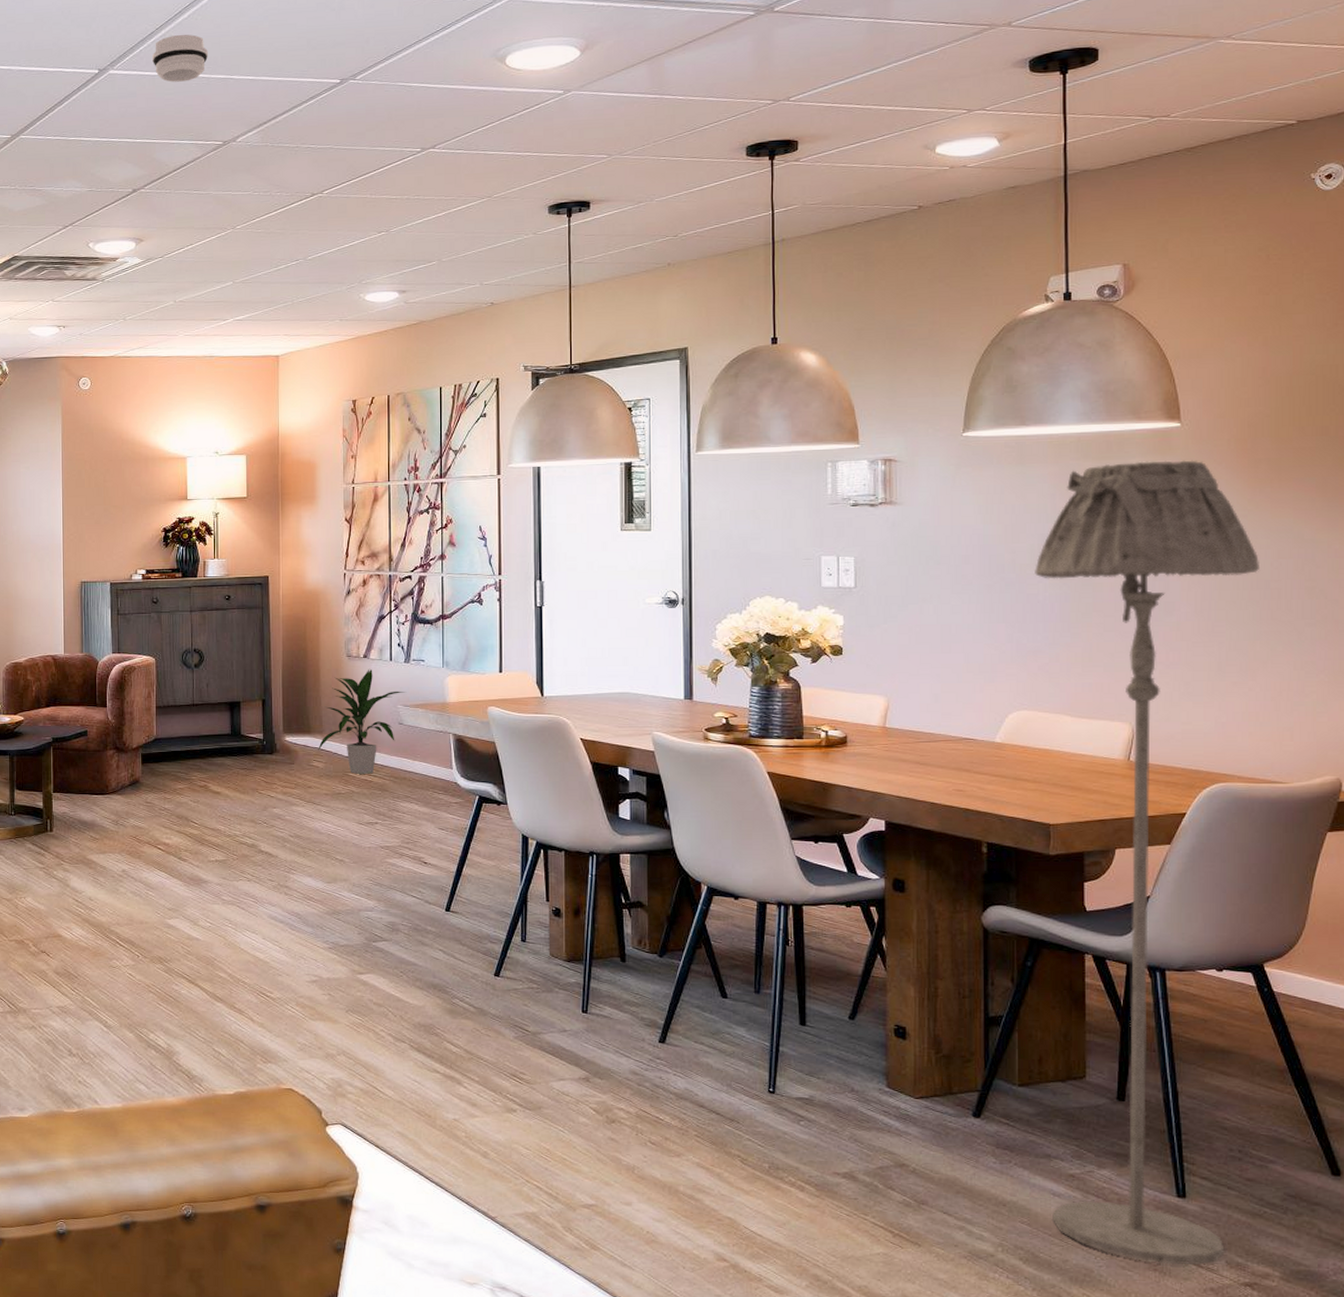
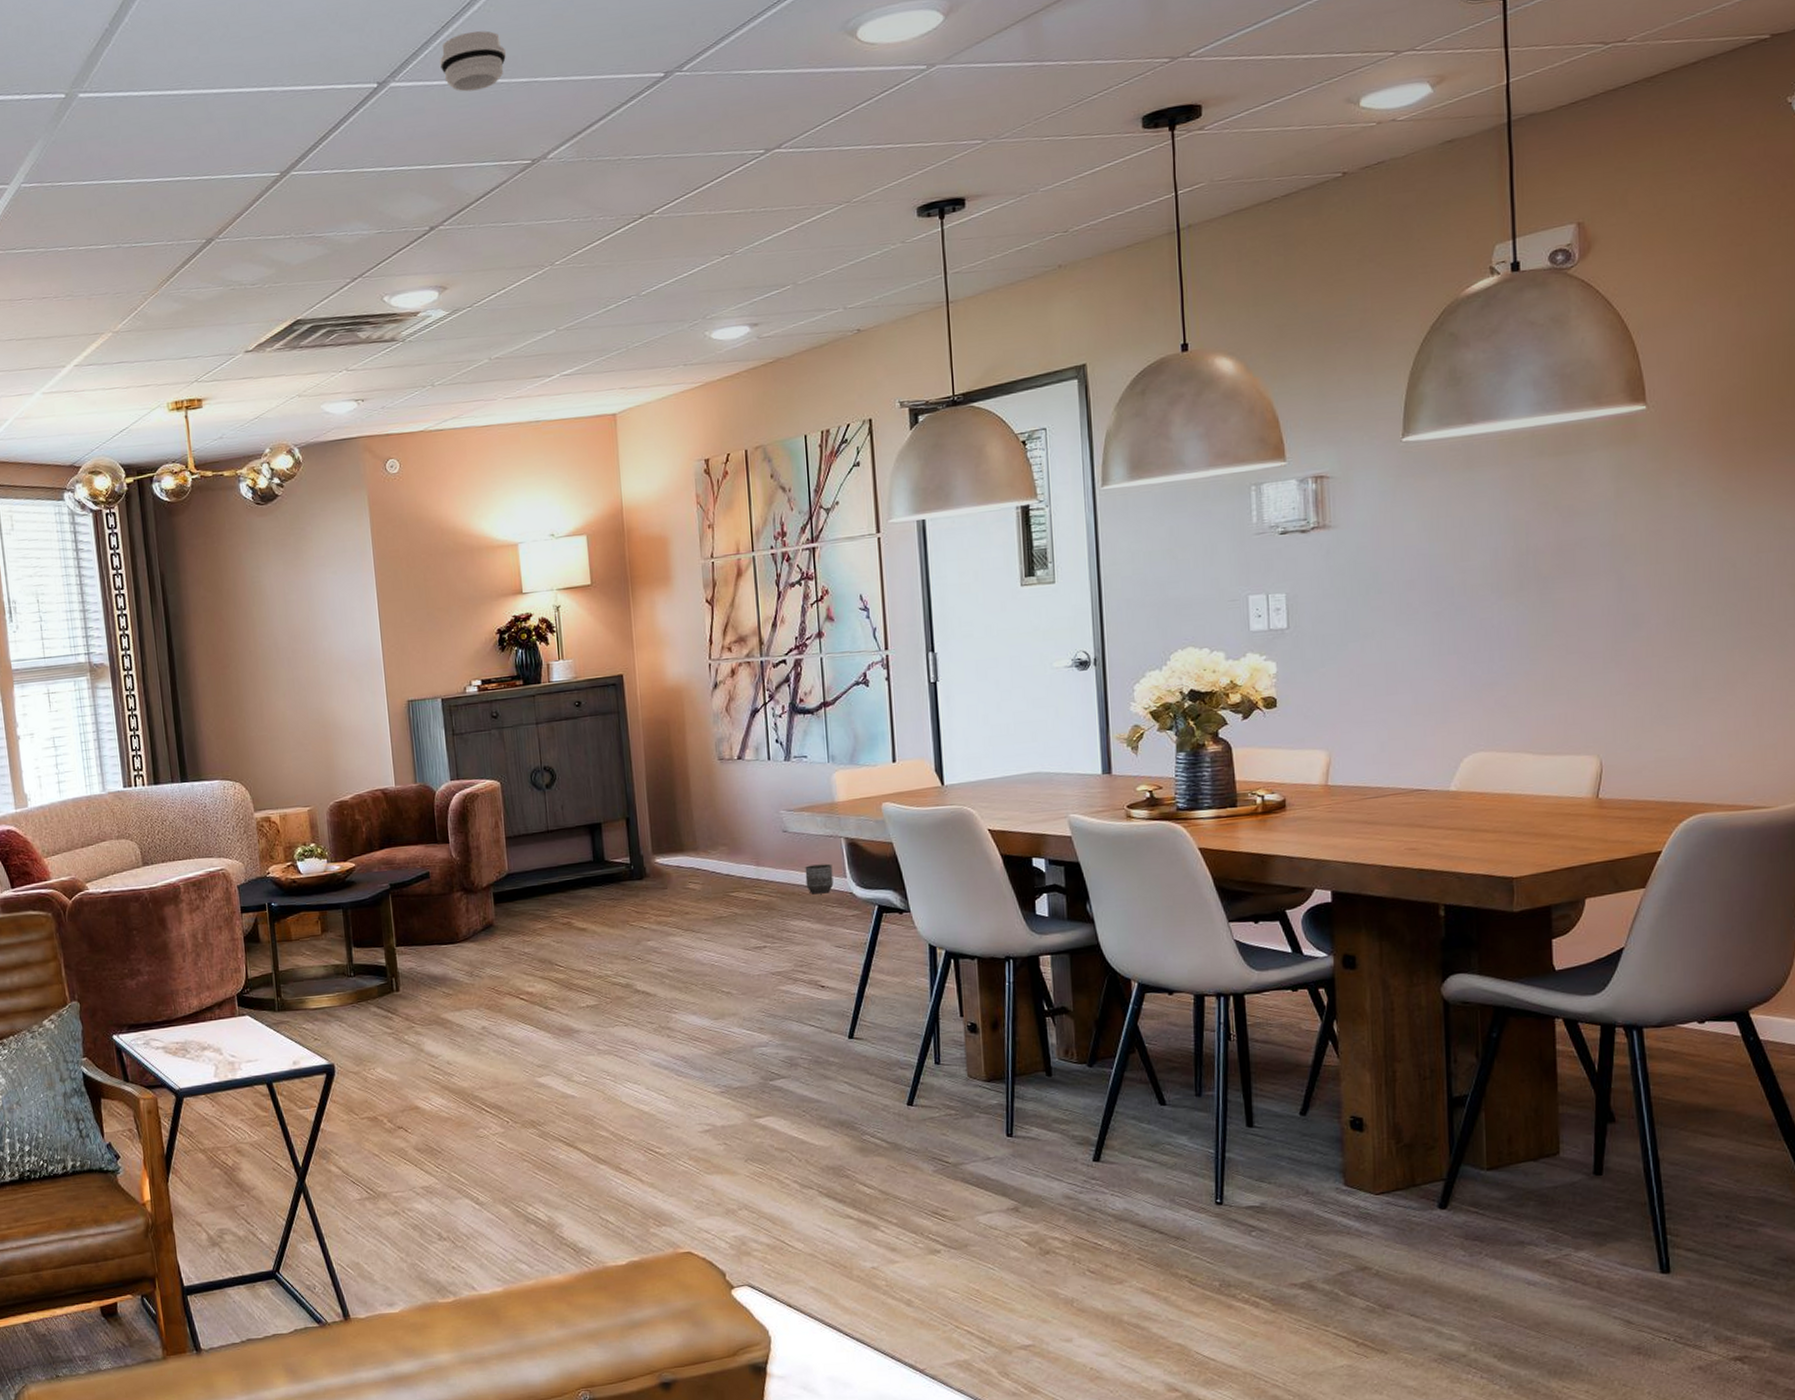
indoor plant: present [318,668,406,774] -> none [693,771,788,894]
planter: none [416,755,441,781] -> present [805,863,834,894]
floor lamp: present [1035,460,1261,1266] -> none [1488,447,1738,1346]

